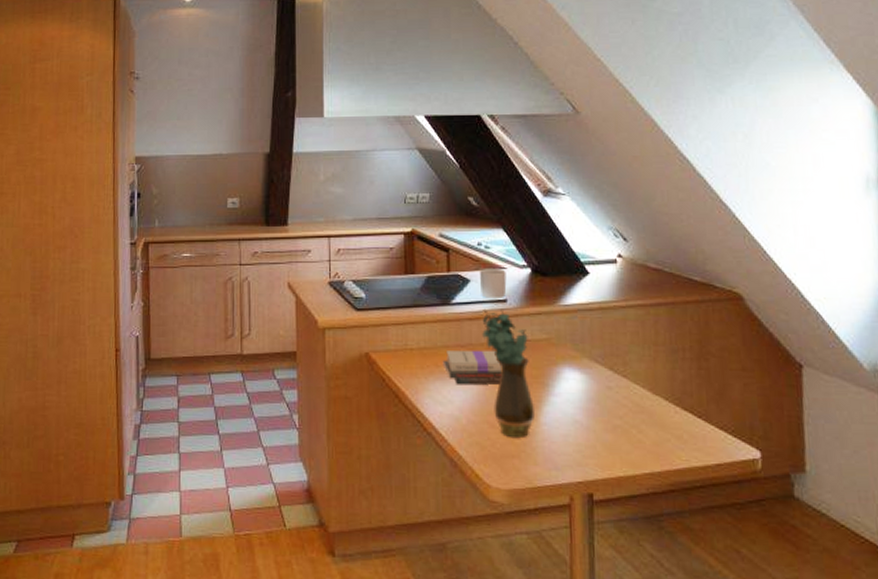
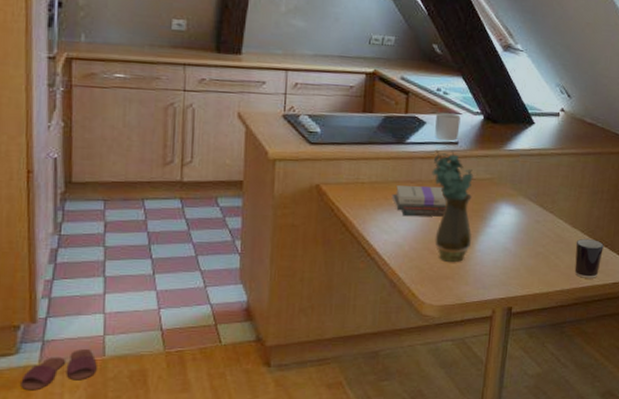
slippers: none [112,529,175,571] -> present [21,349,97,391]
mug: none [660,407,697,458] -> present [574,238,604,278]

